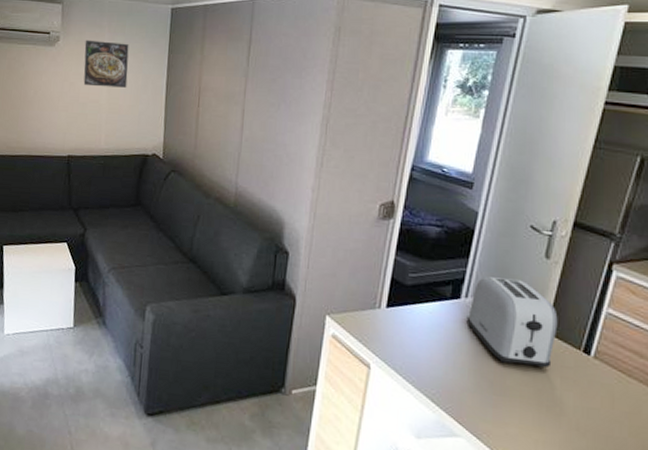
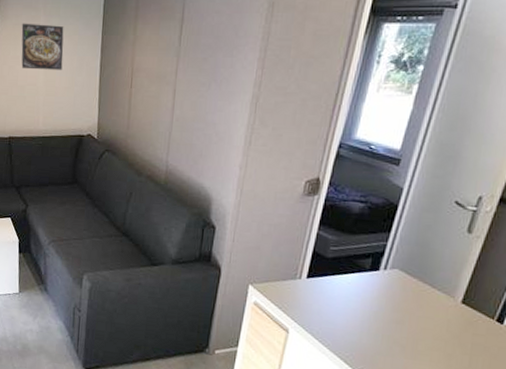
toaster: present [466,275,558,368] -> none [383,249,475,335]

